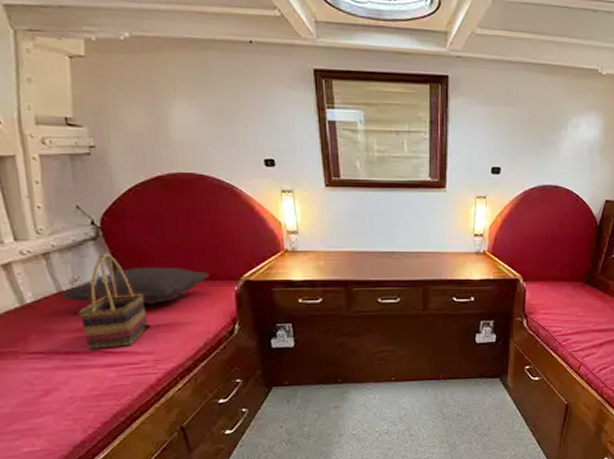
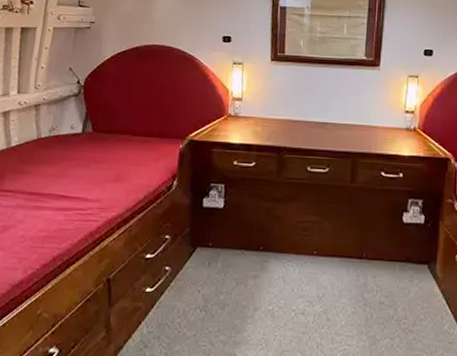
pillow: present [60,266,210,306] -> none [38,121,161,157]
woven basket: present [78,253,149,349] -> none [48,108,103,193]

